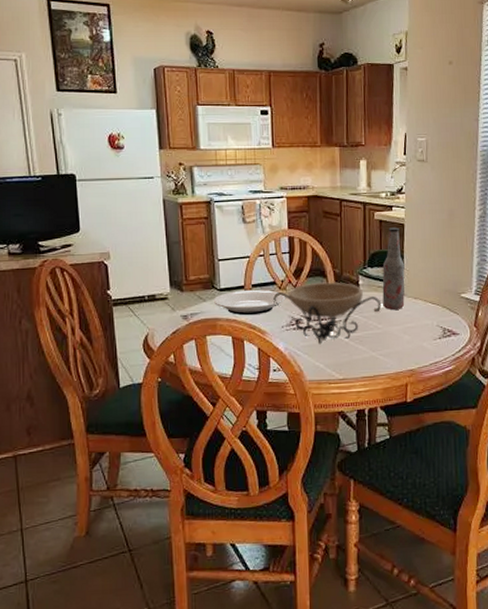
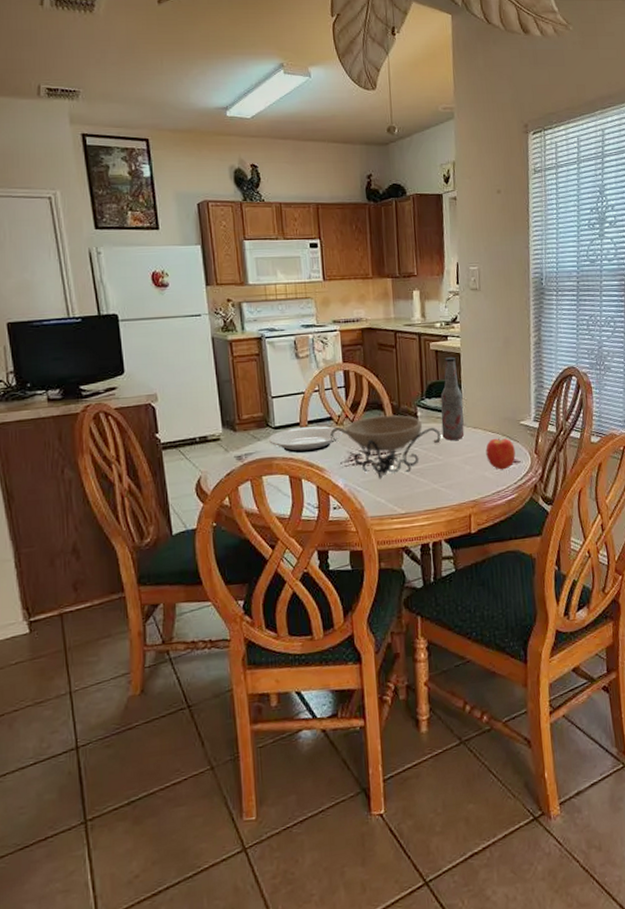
apple: none [425,309,455,341] -> present [486,438,516,470]

